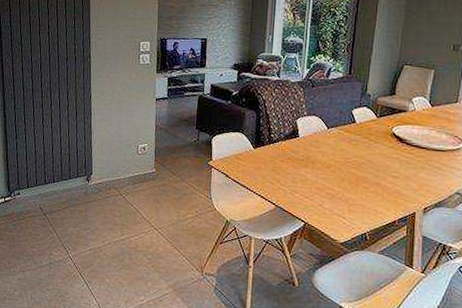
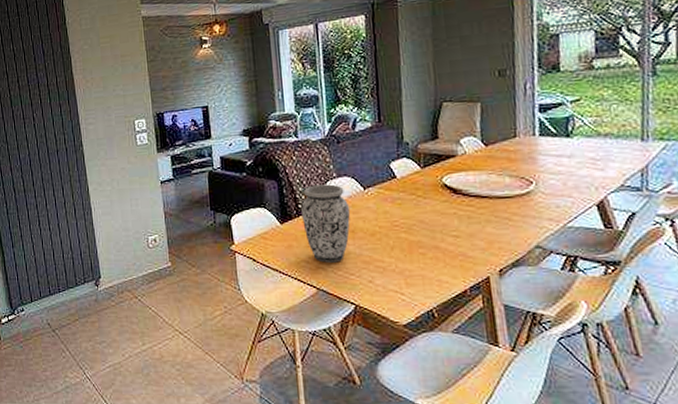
vase: none [272,119,314,186] -> present [301,184,351,263]

